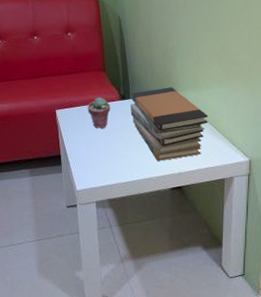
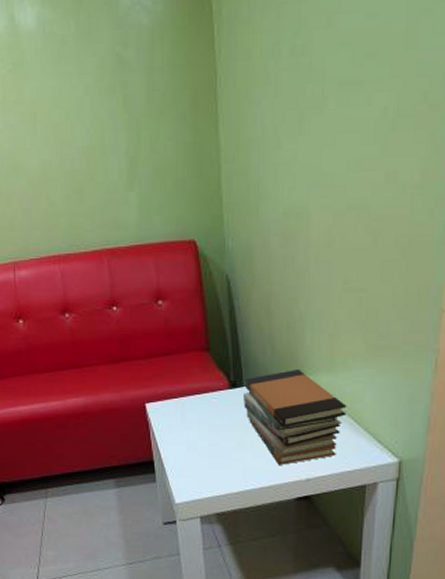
potted succulent: present [87,97,111,128] -> none [186,385,218,426]

